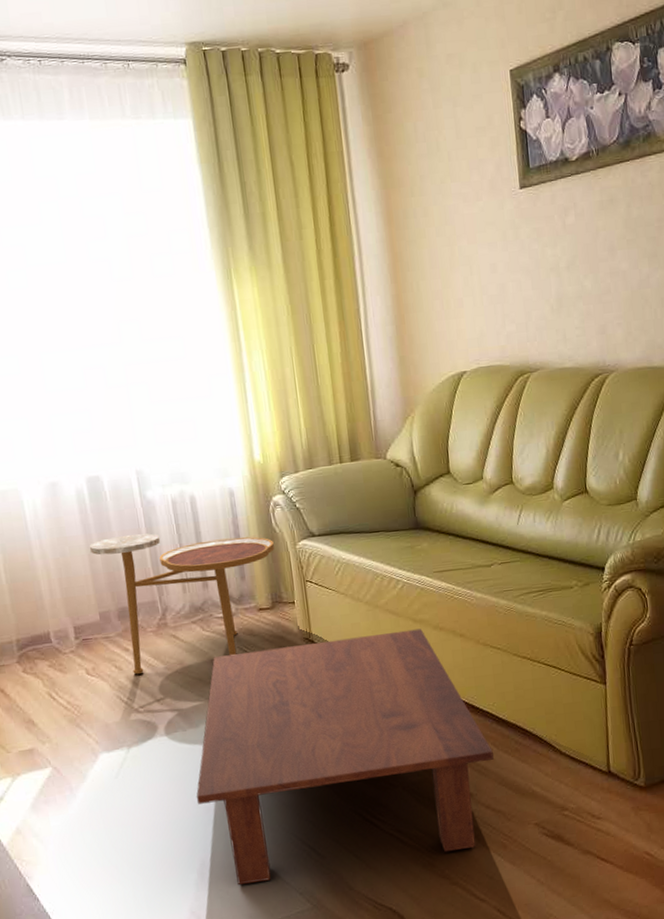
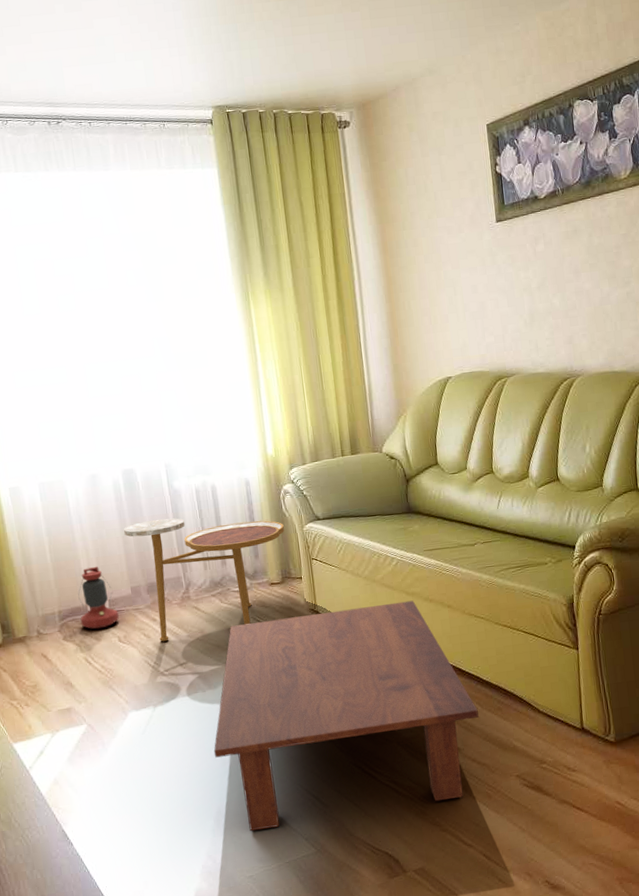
lantern: none [38,588,86,661] -> present [78,566,119,630]

